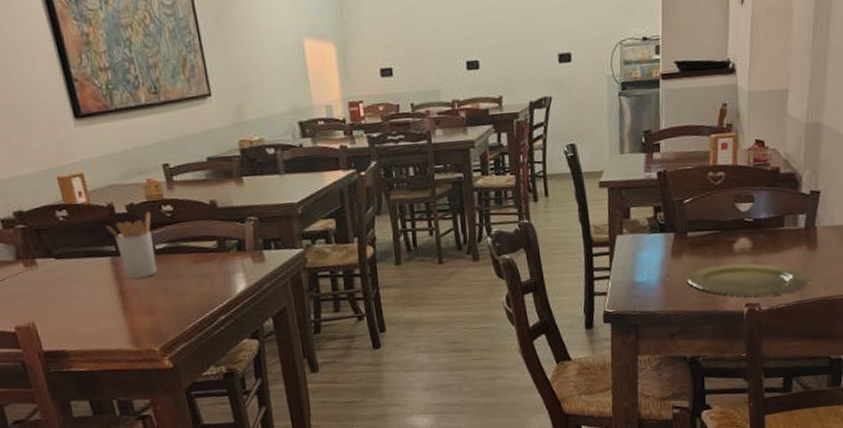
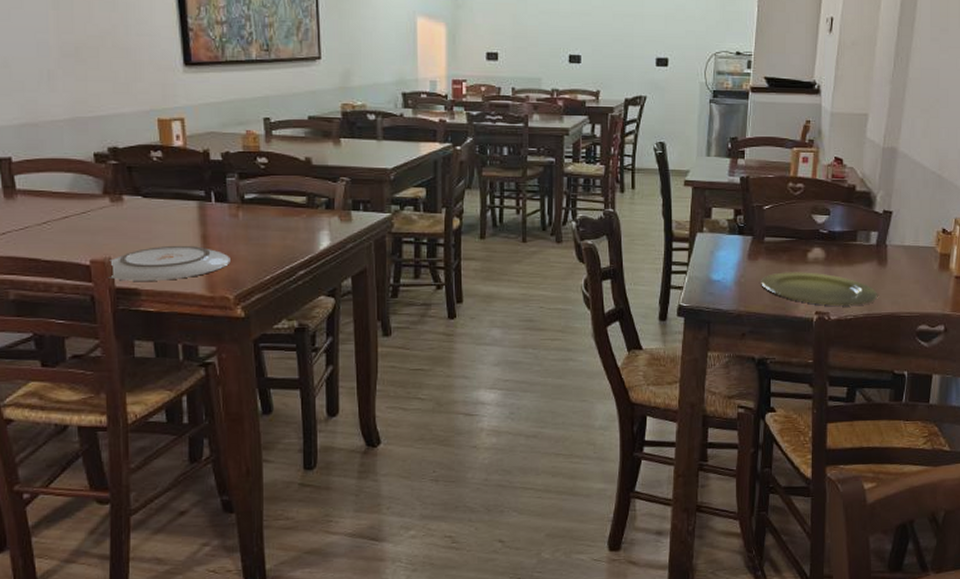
plate: none [34,302,151,344] -> present [107,246,230,281]
utensil holder: present [105,211,158,279] -> none [198,161,245,225]

